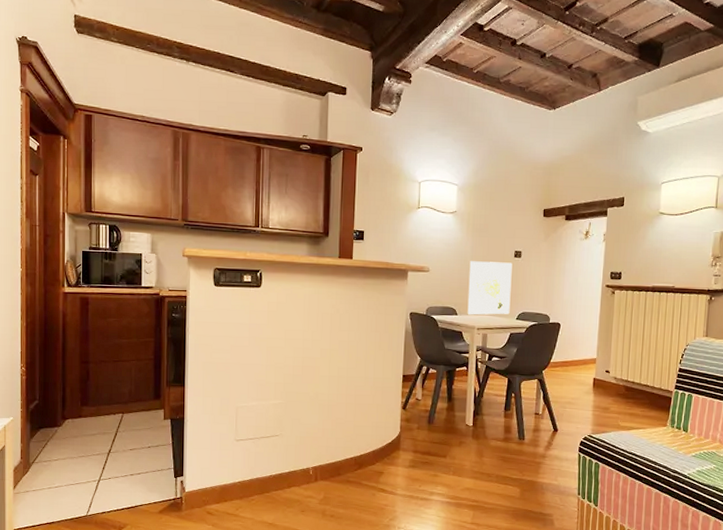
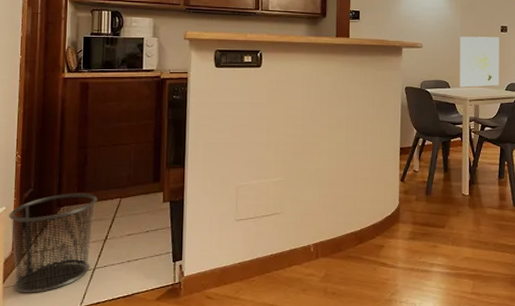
waste bin: none [16,406,100,500] -> present [9,193,97,293]

